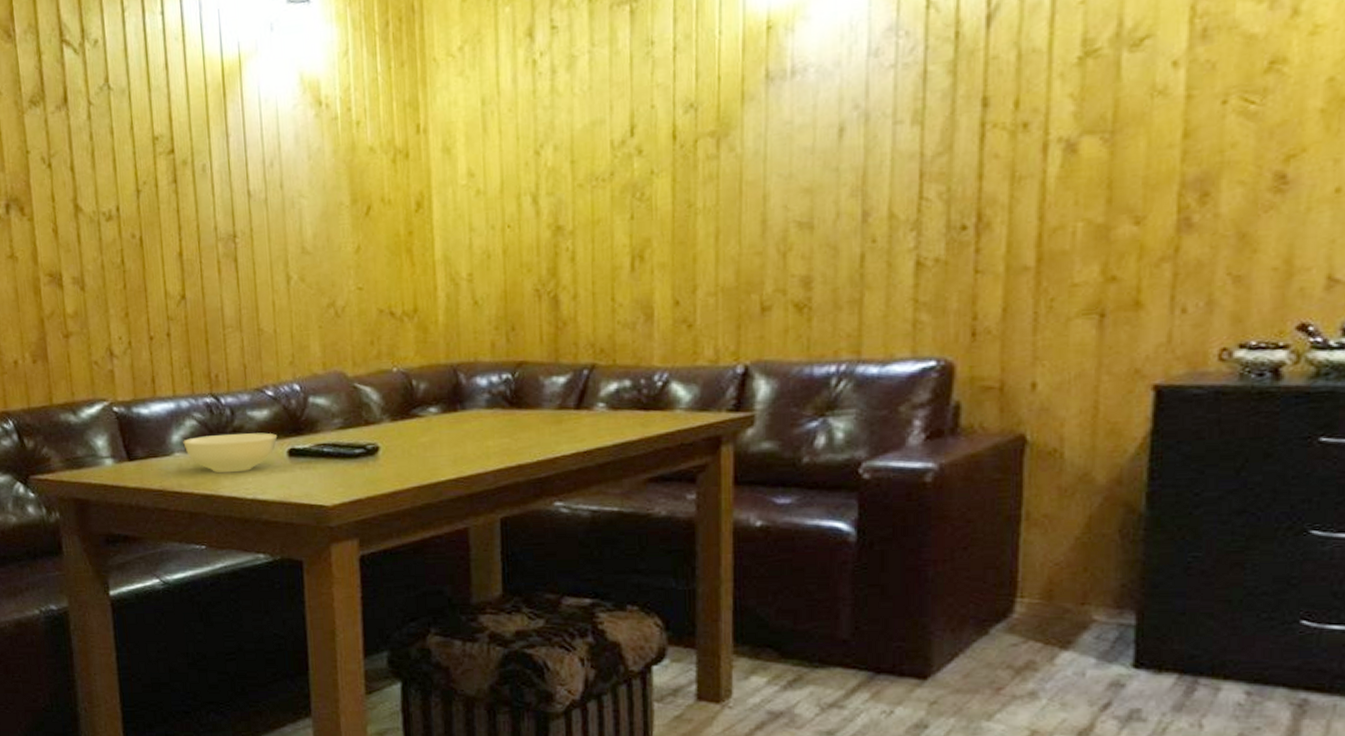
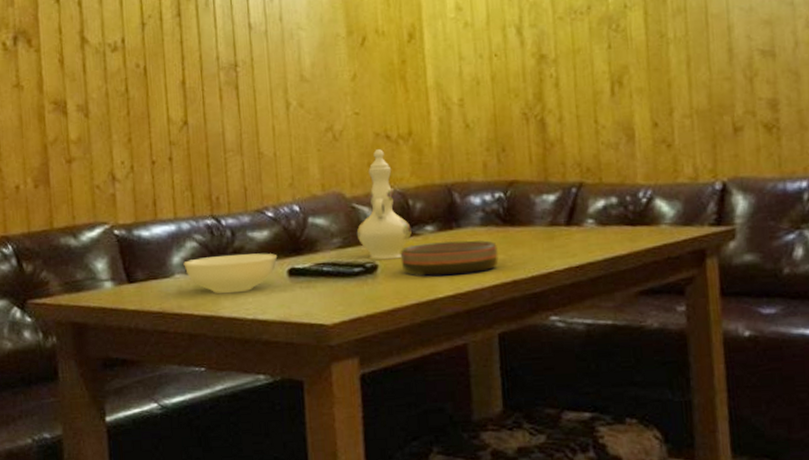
ewer: none [357,327,415,443] -> present [356,149,412,261]
ashtray: none [402,423,505,460] -> present [400,240,499,277]

